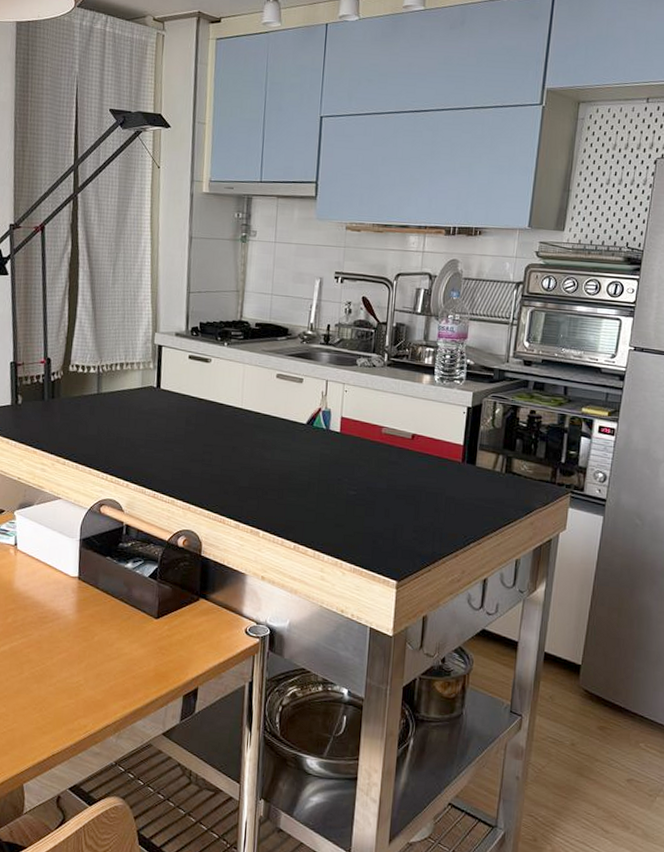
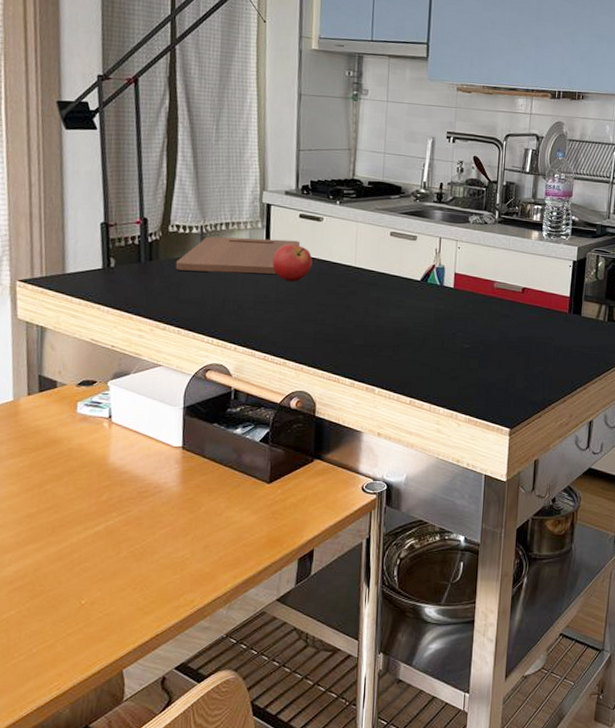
cutting board: none [74,376,189,414] -> present [175,236,300,274]
fruit: none [162,384,201,422] -> present [272,244,313,282]

